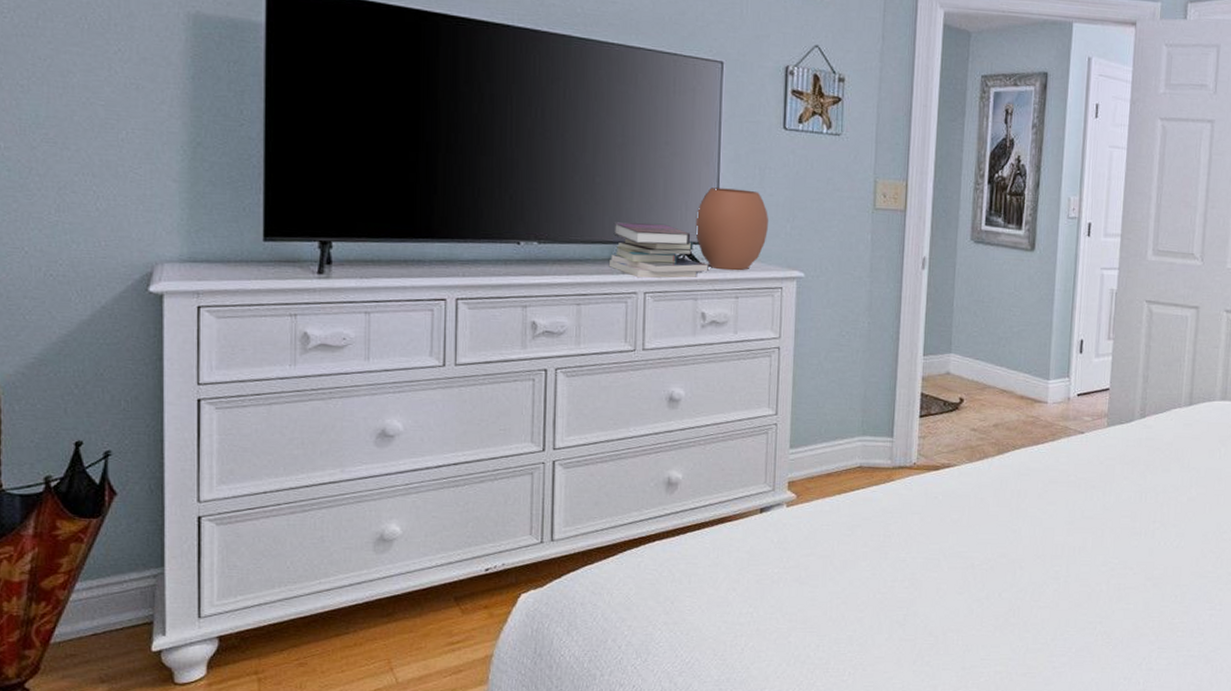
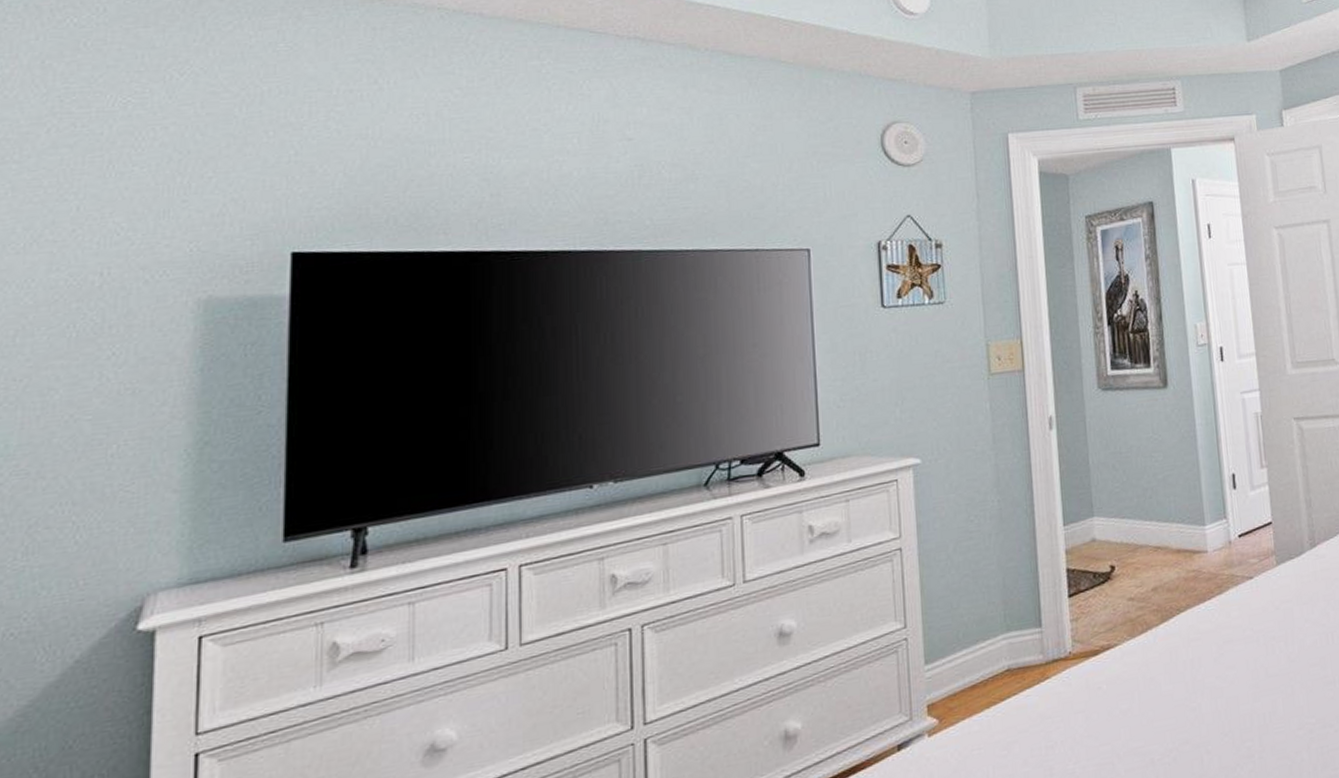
books: present [610,222,709,279] -> none [698,434,812,500]
vase: present [695,187,768,271] -> none [793,379,875,473]

